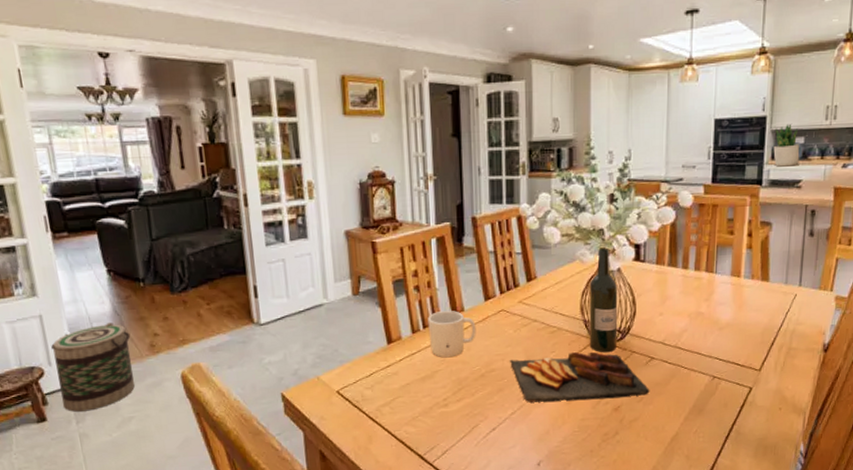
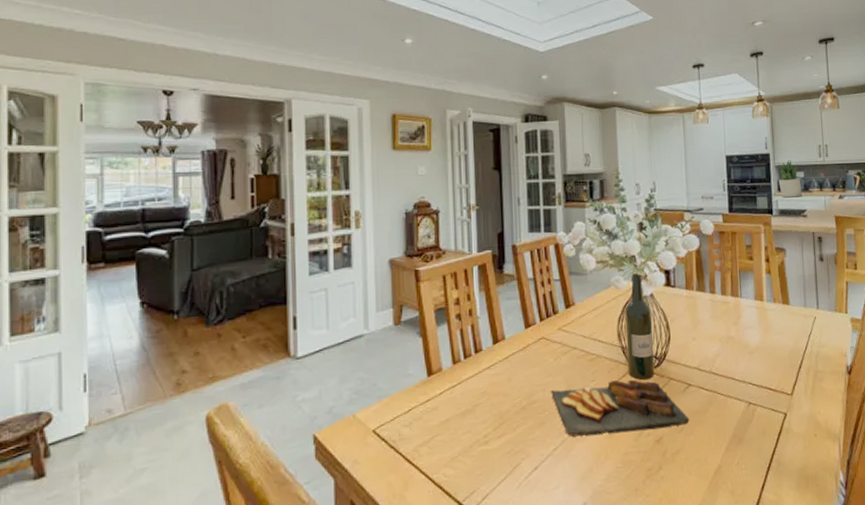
basket: present [51,323,135,412] -> none [66,359,156,465]
mug: present [428,310,476,358] -> none [469,339,517,390]

